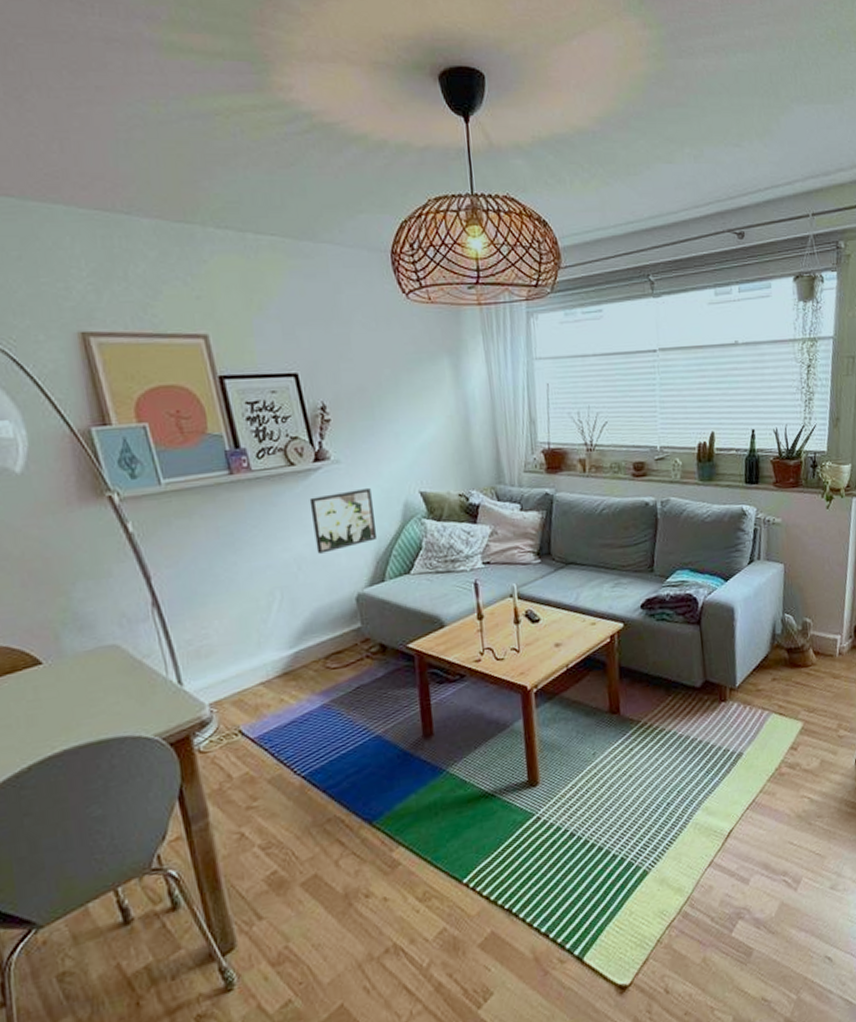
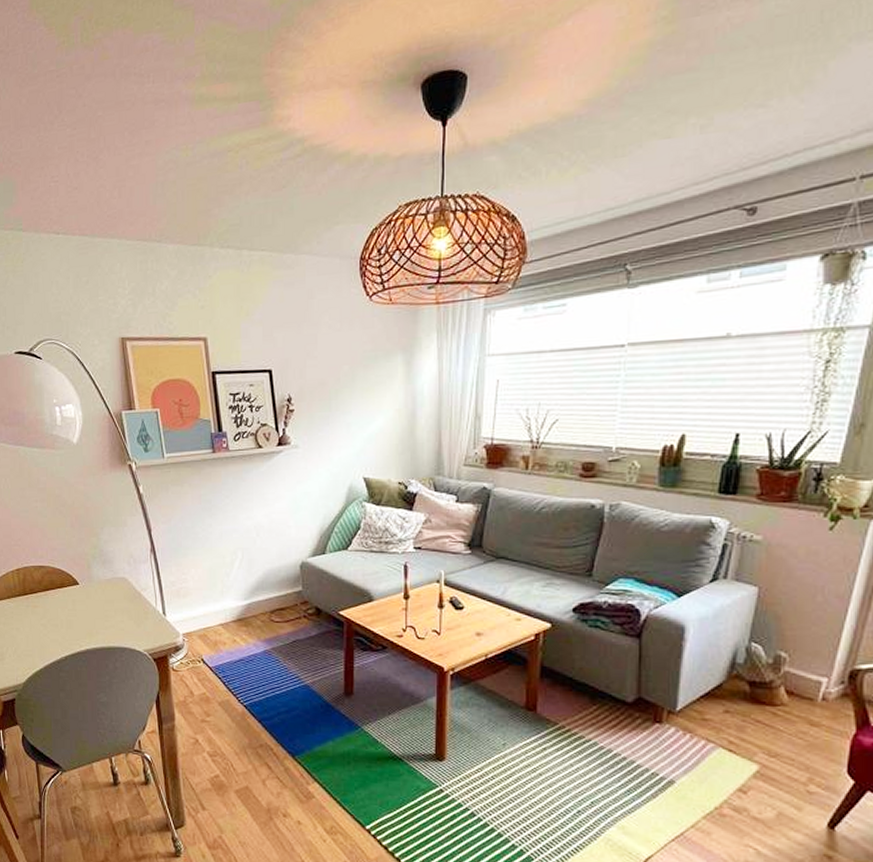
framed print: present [309,487,378,554] -> none [271,470,323,524]

